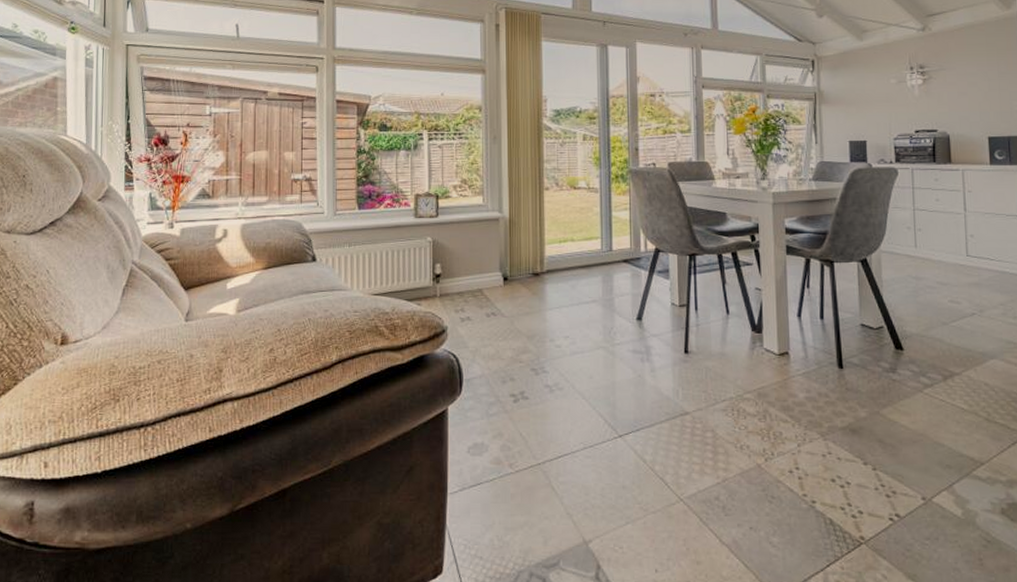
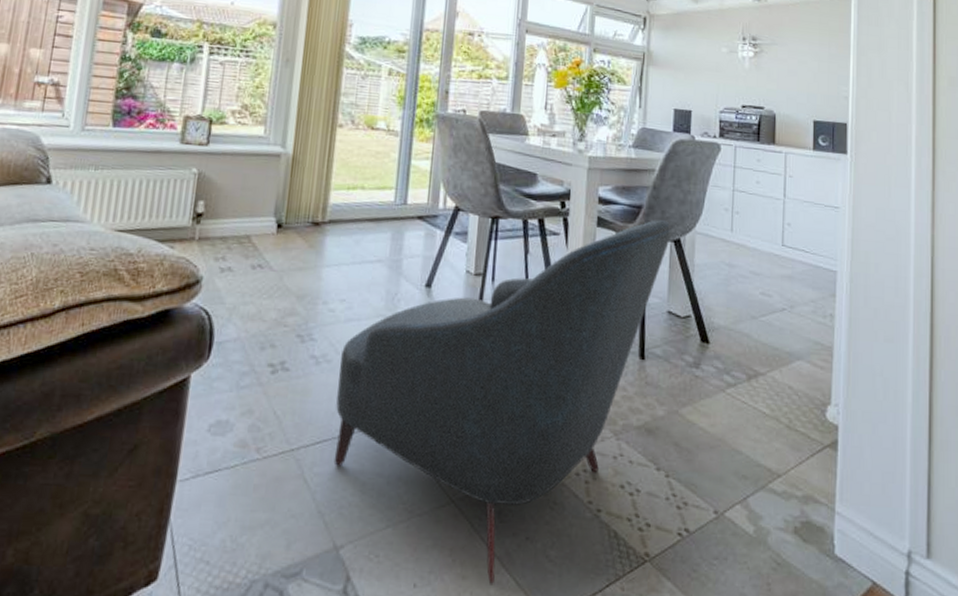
armchair: none [570,243,858,569] -> present [333,220,673,586]

